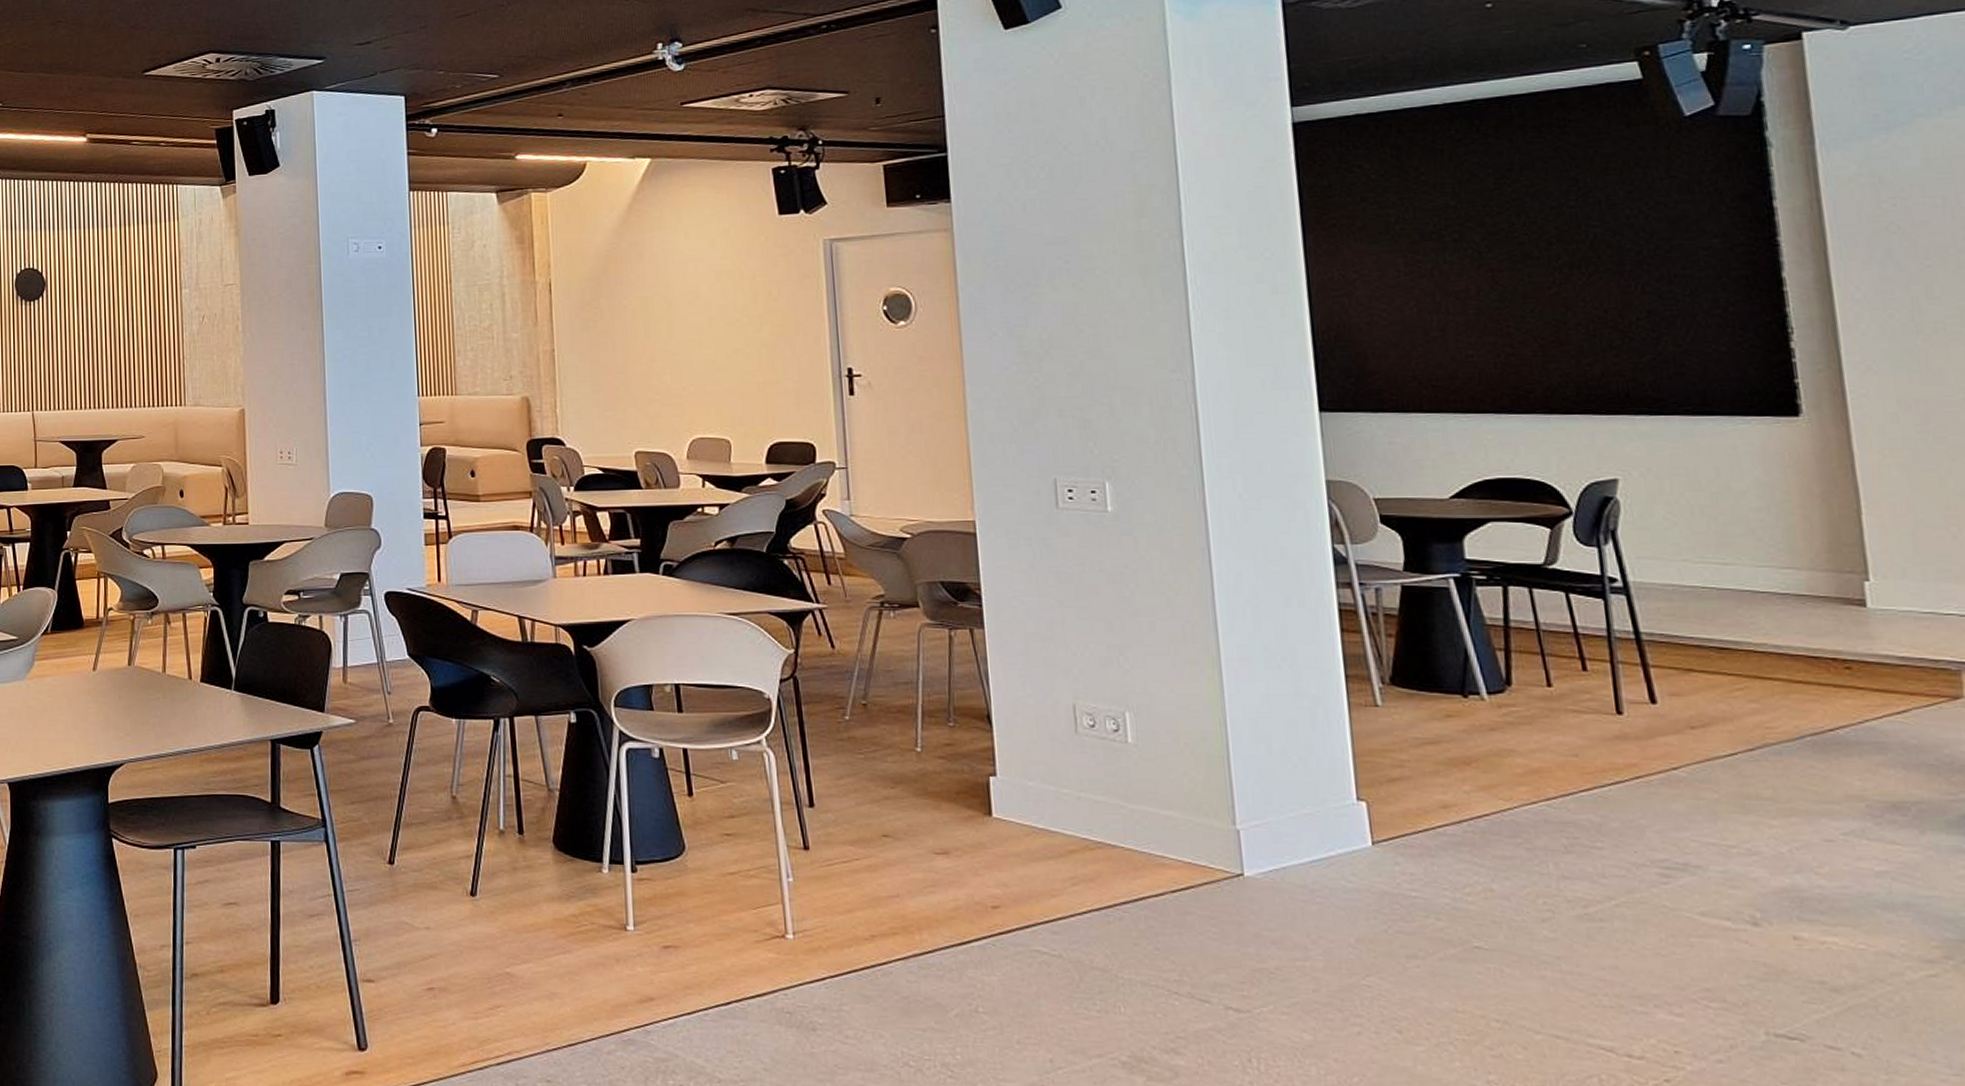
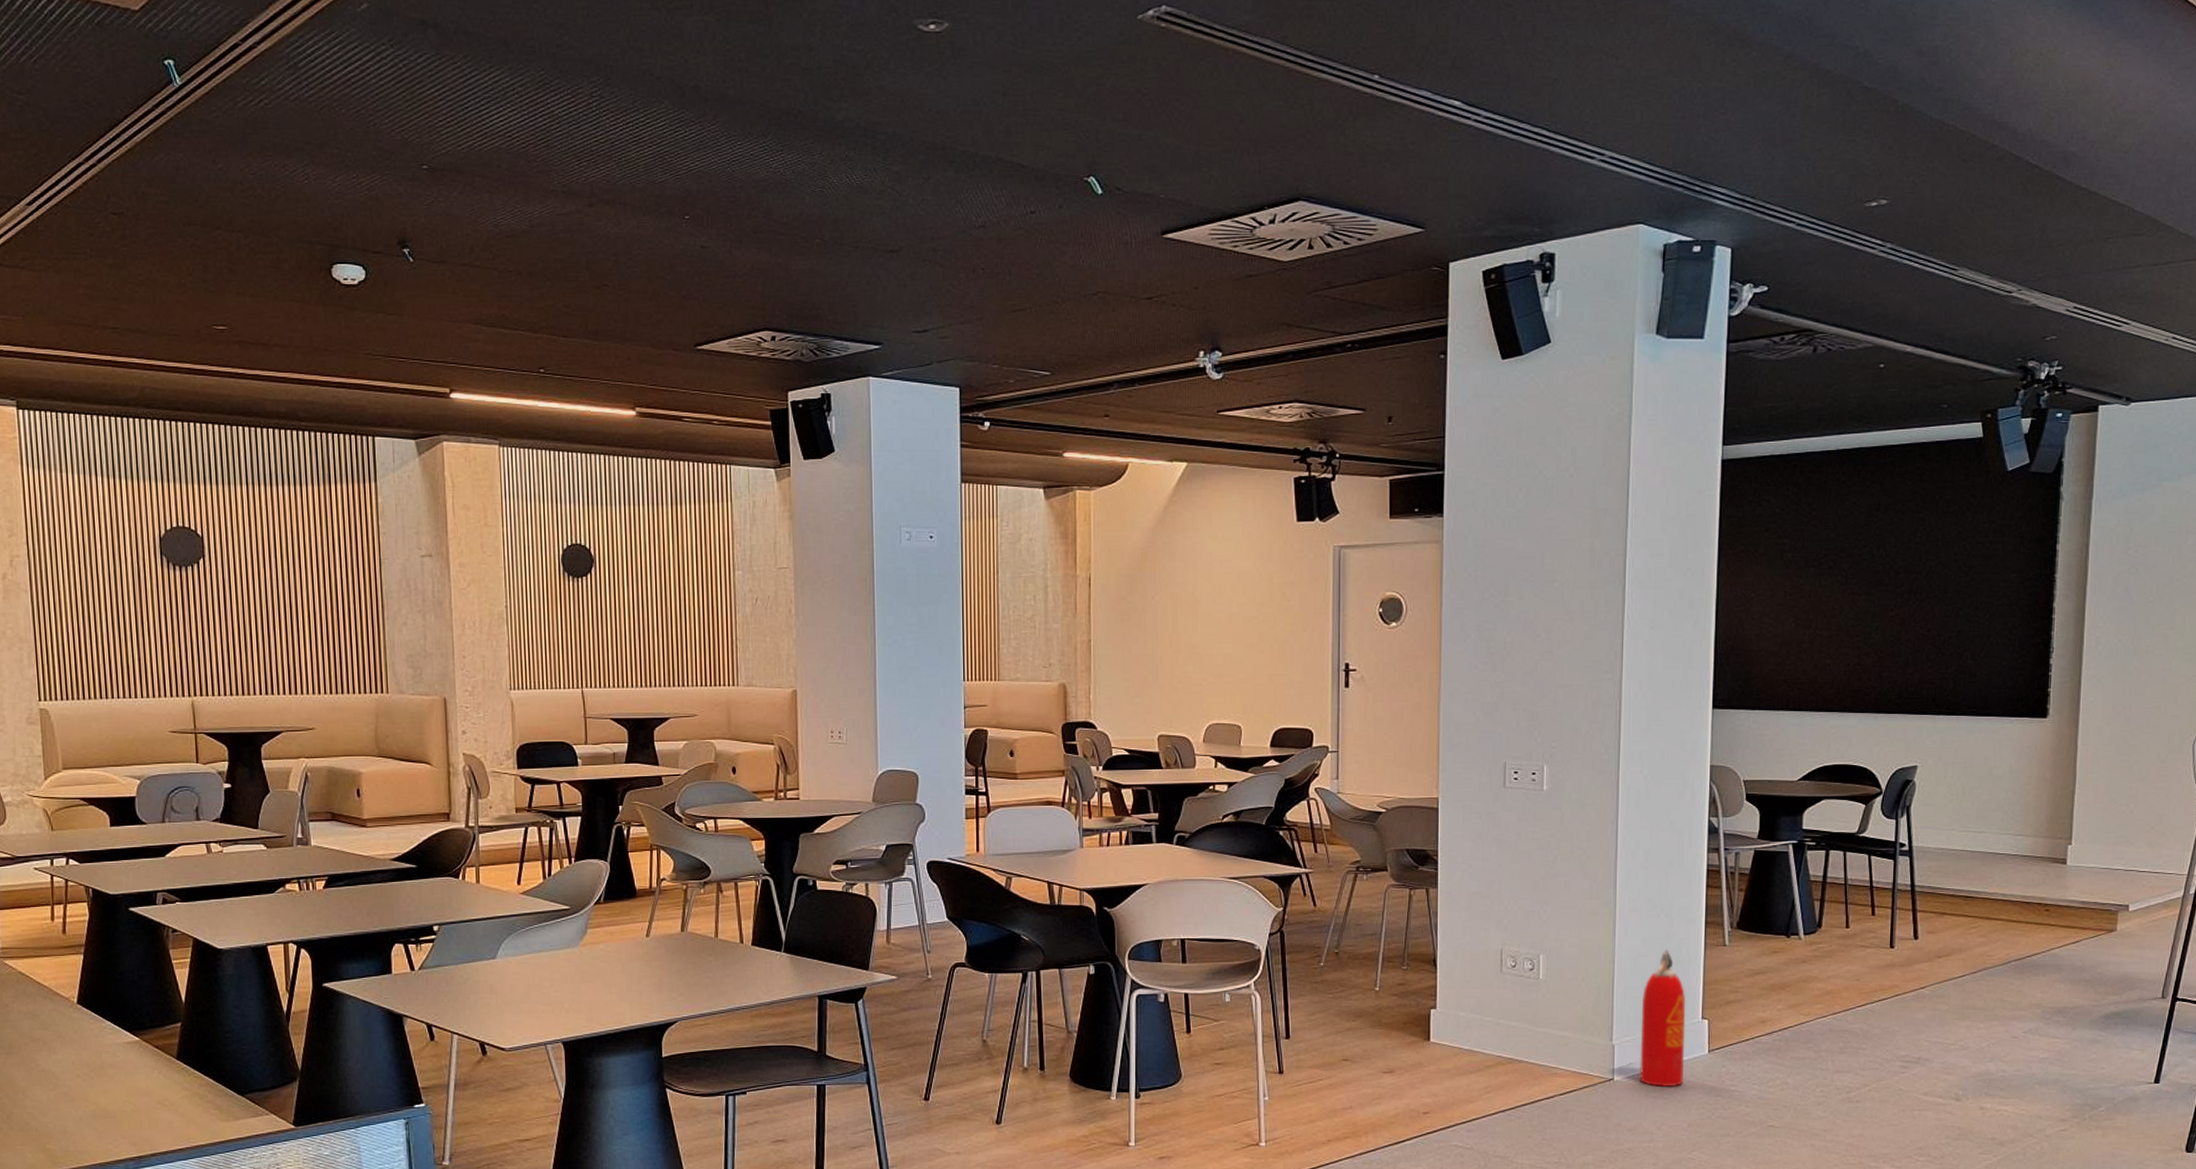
fire extinguisher: none [1269,710,1343,888] -> present [1640,950,1686,1087]

